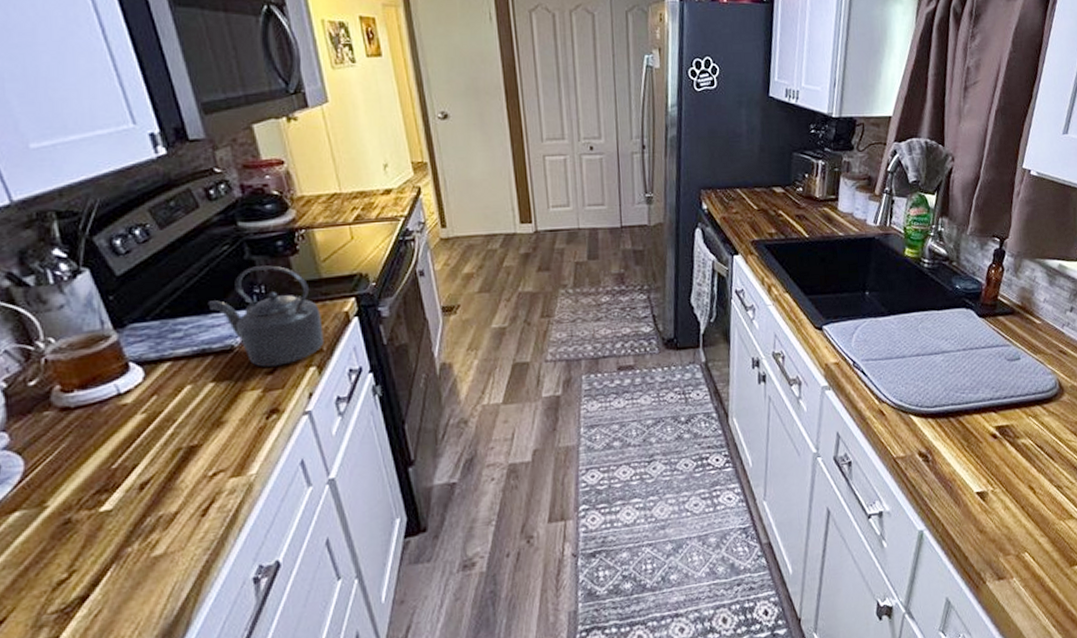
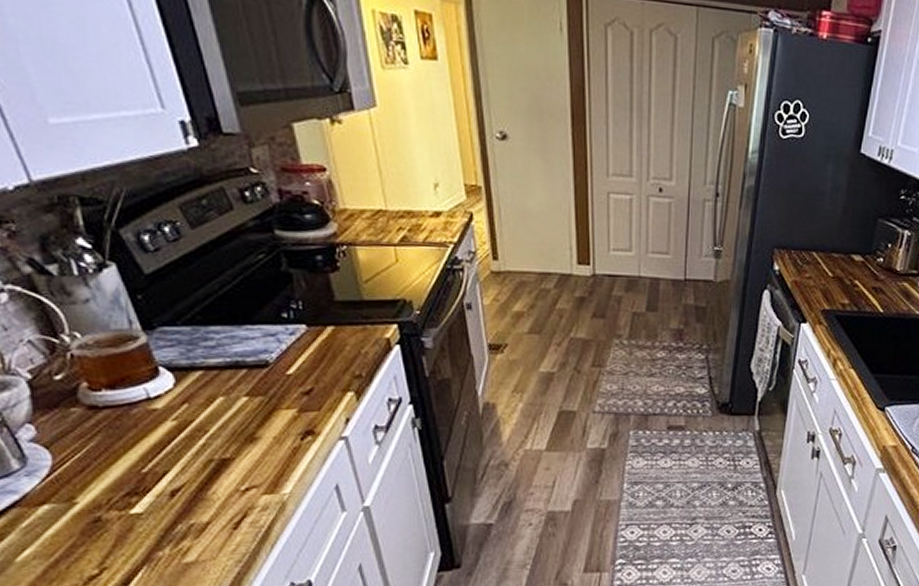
kettle: present [207,265,324,367] -> none [241,280,363,387]

